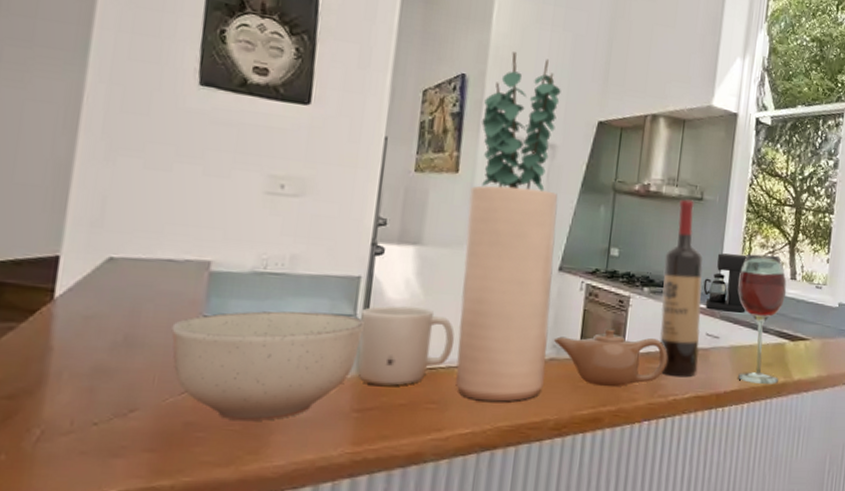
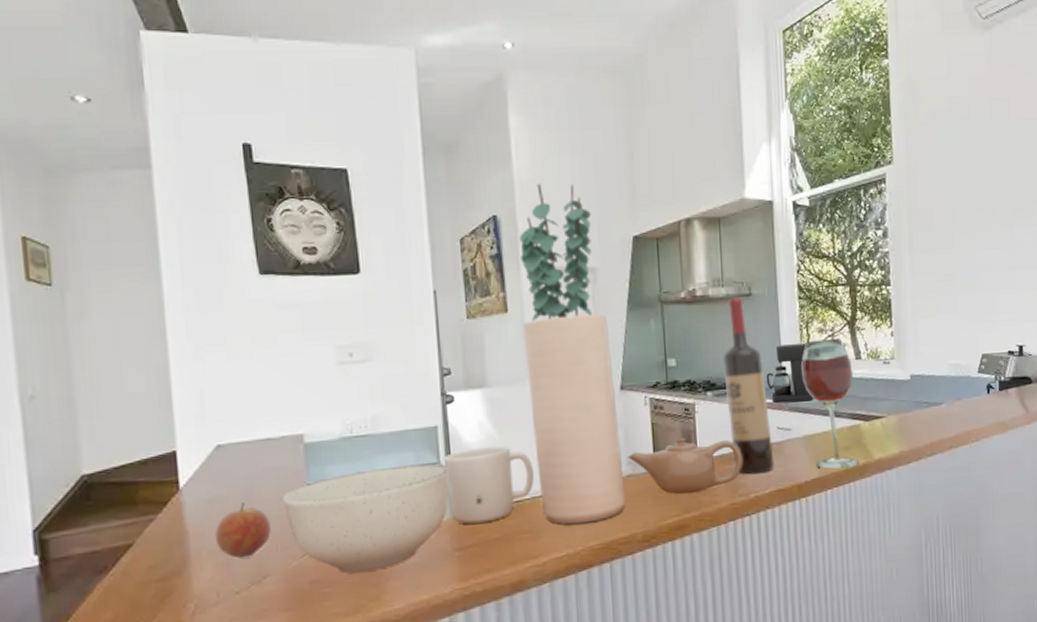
fruit: none [82,324,152,386] -> present [214,502,271,559]

